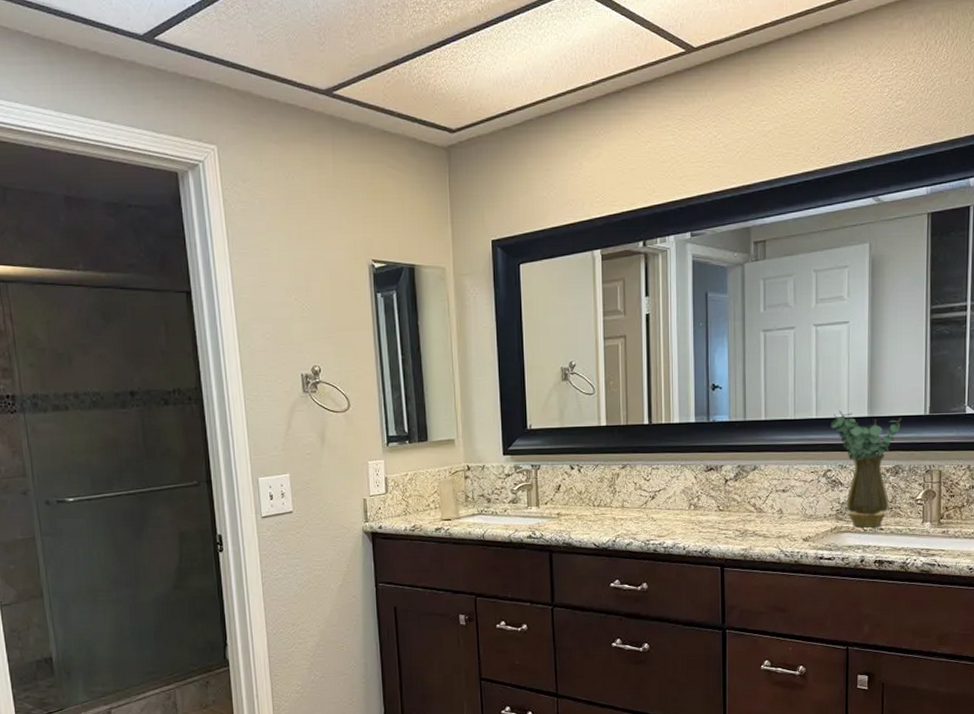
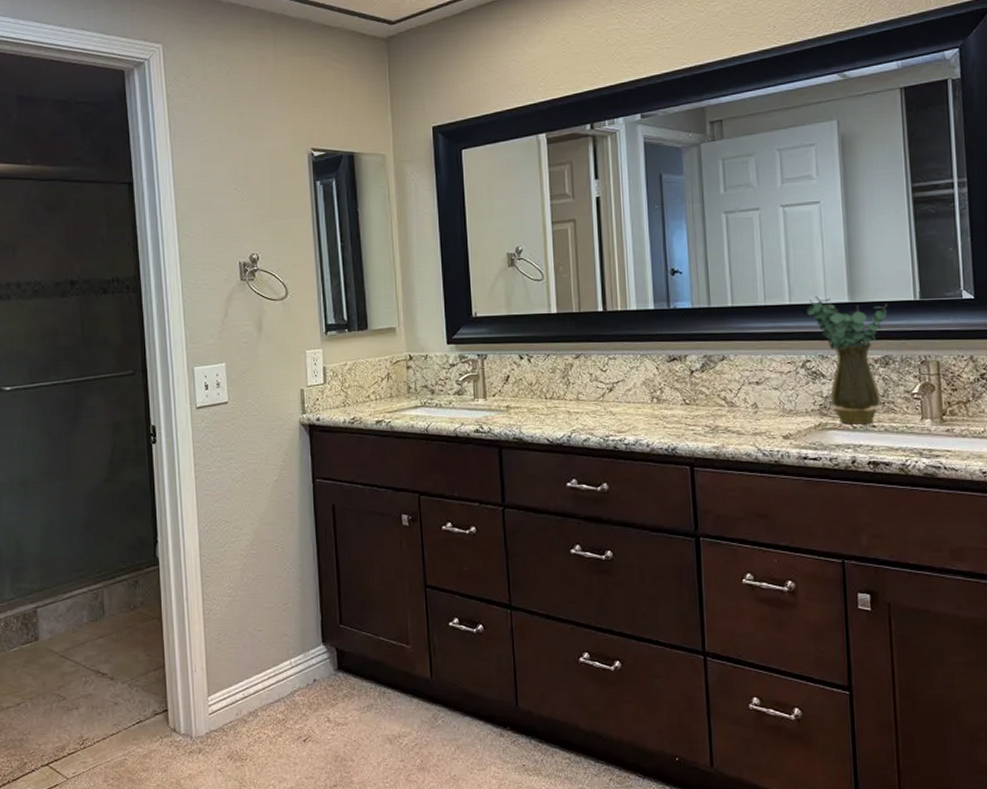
candle: present [438,474,461,521] -> none [378,363,403,413]

